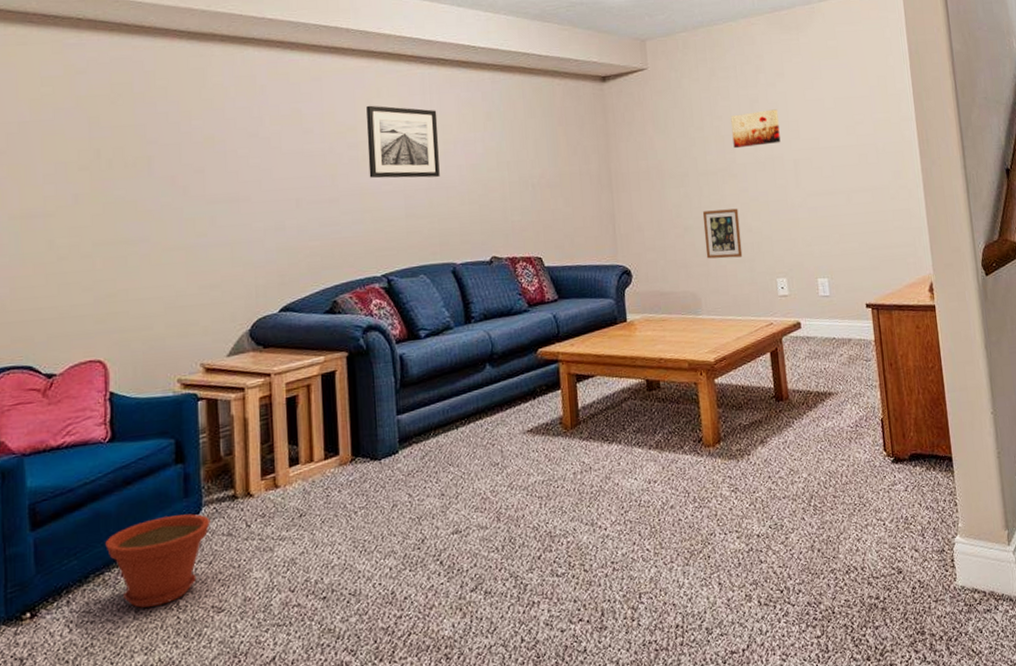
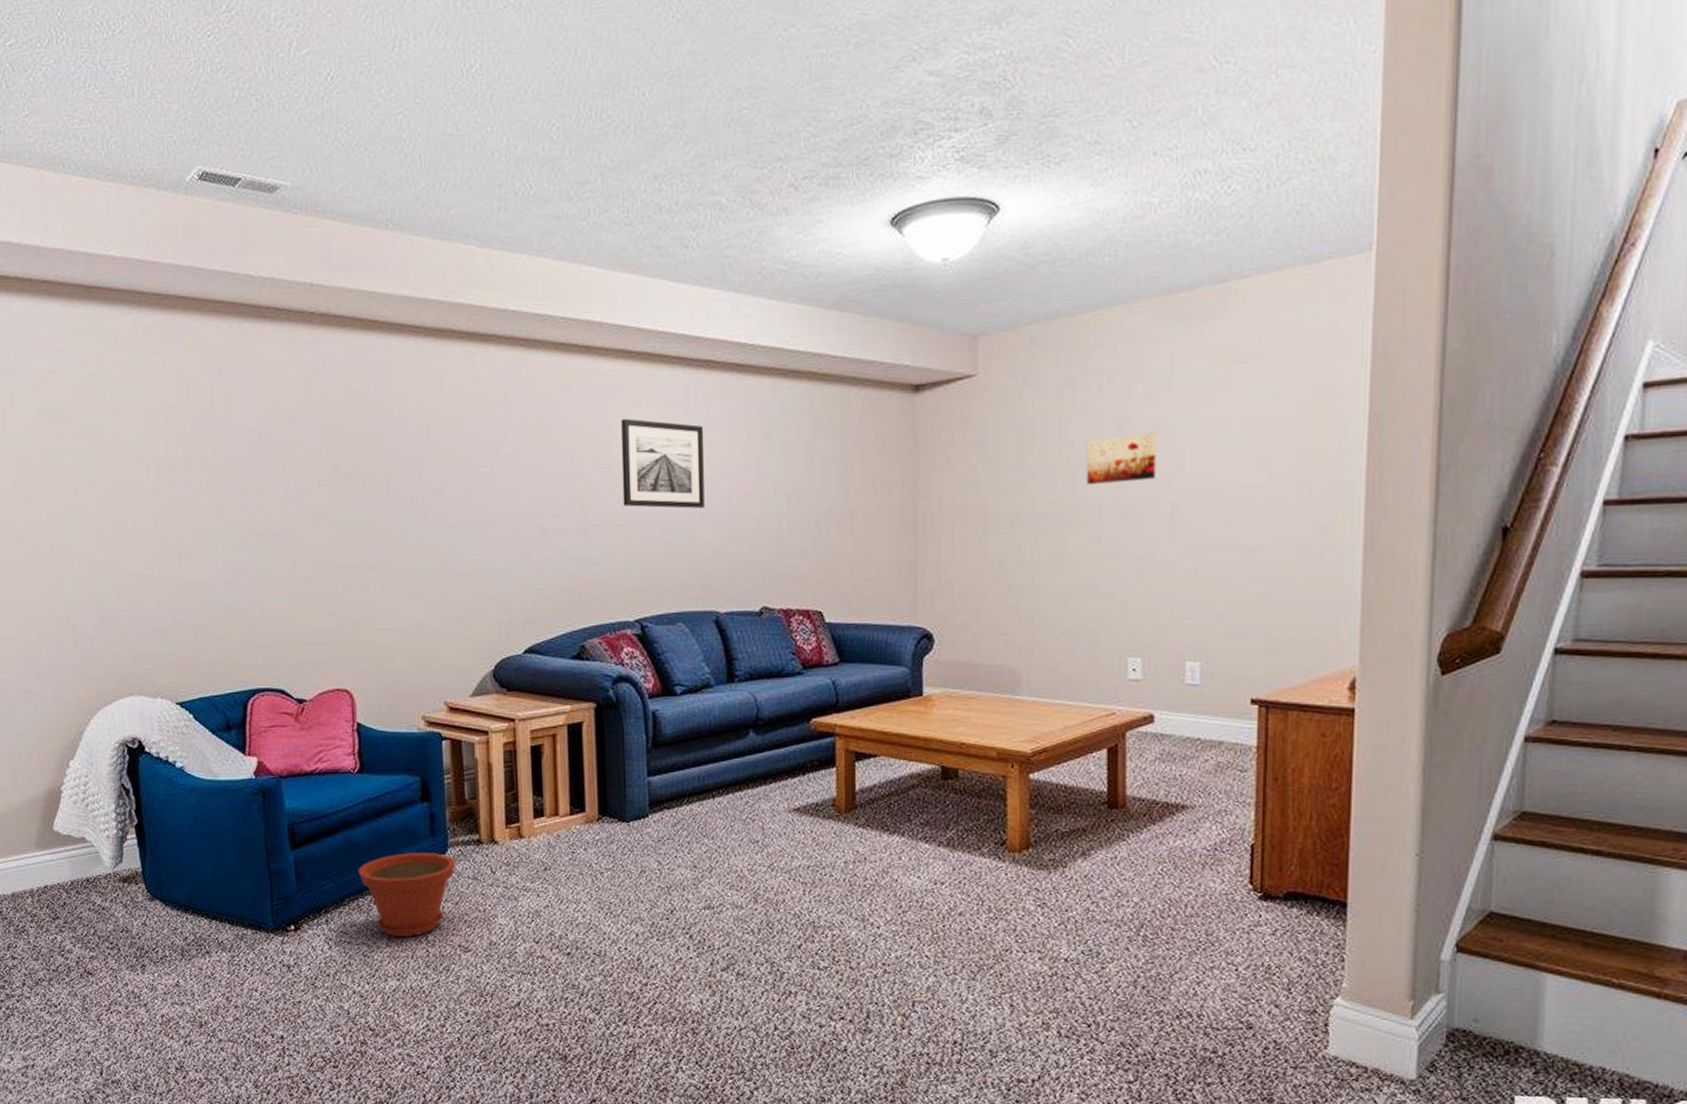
picture frame: present [702,208,743,259] -> none [1034,564,1084,628]

